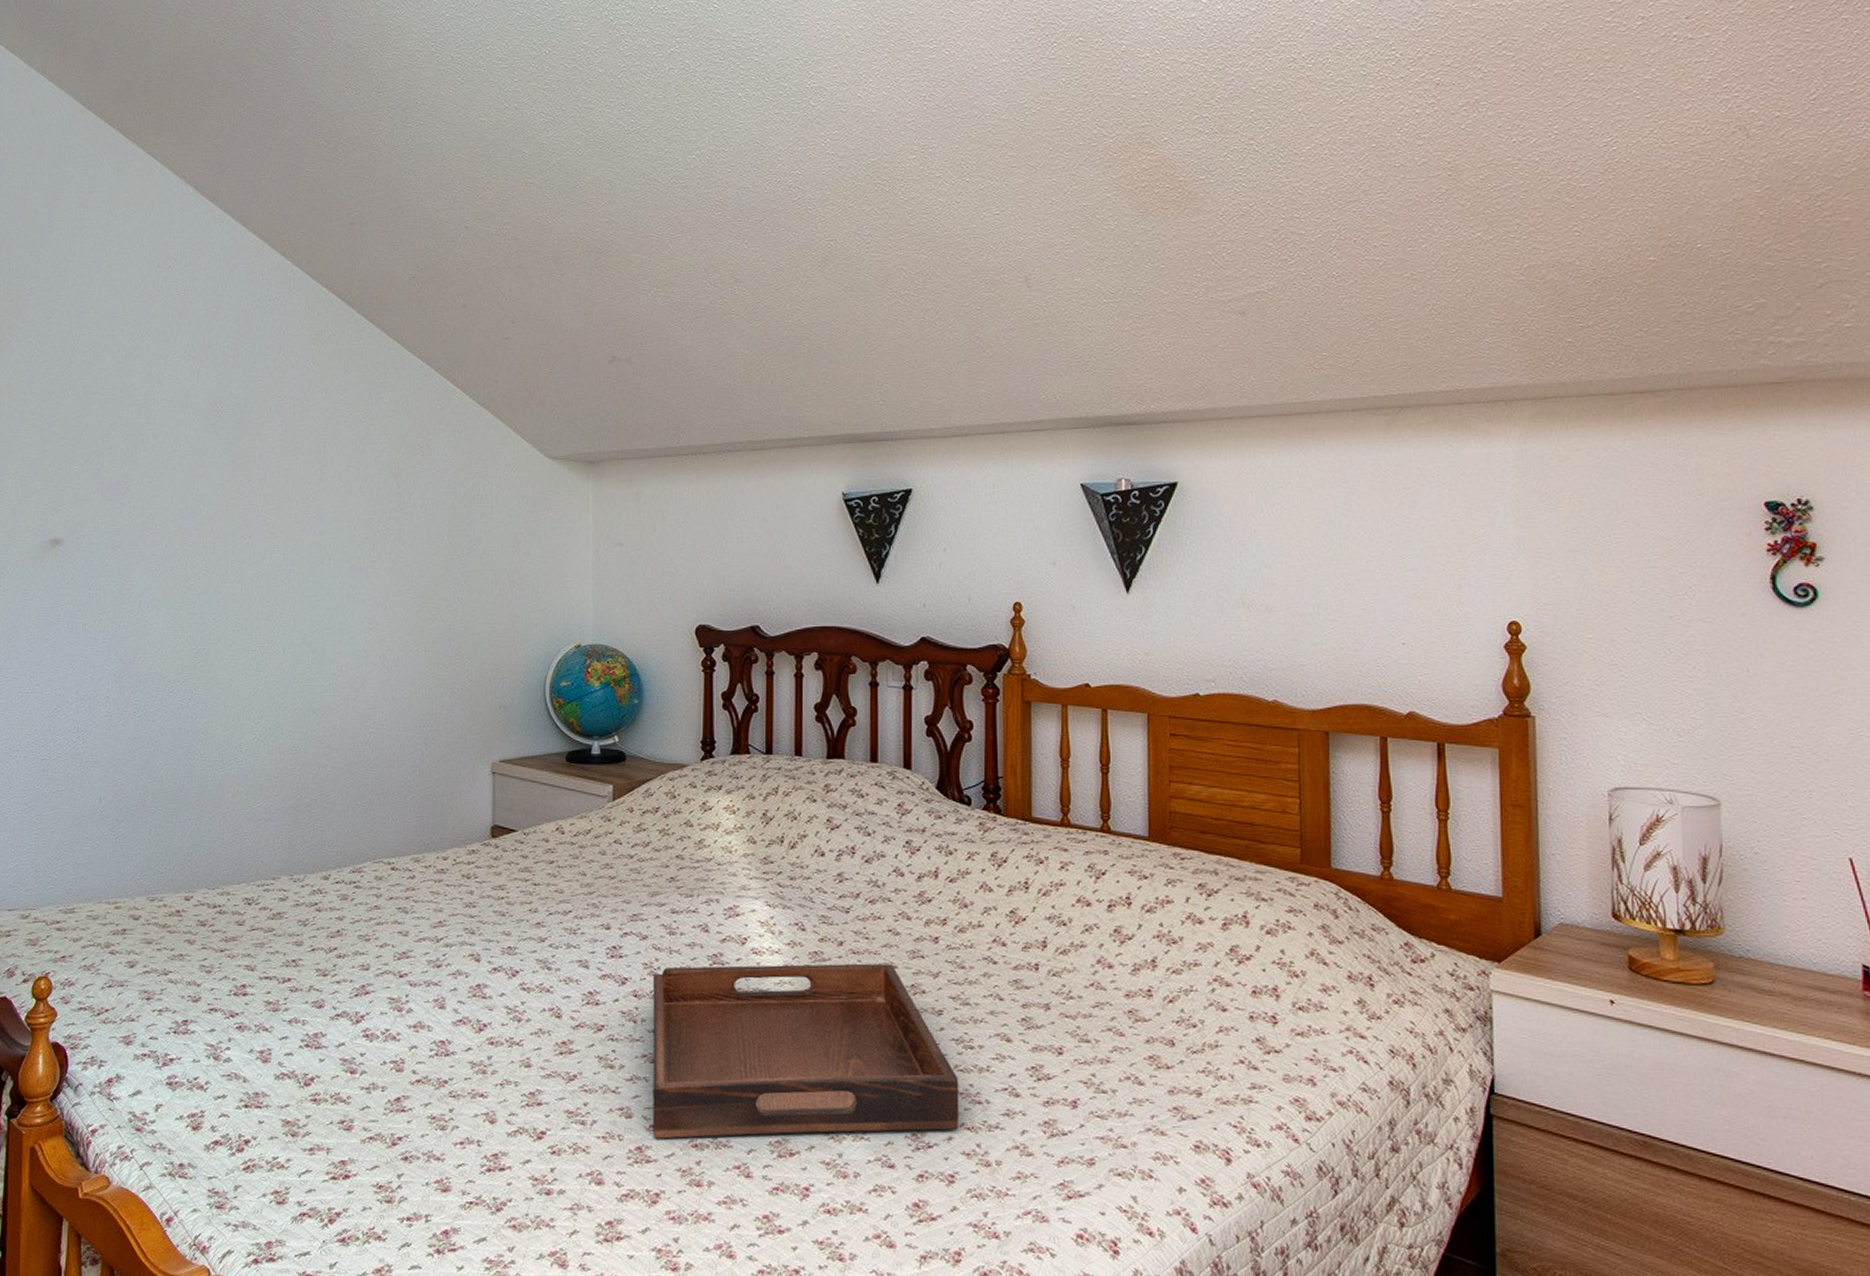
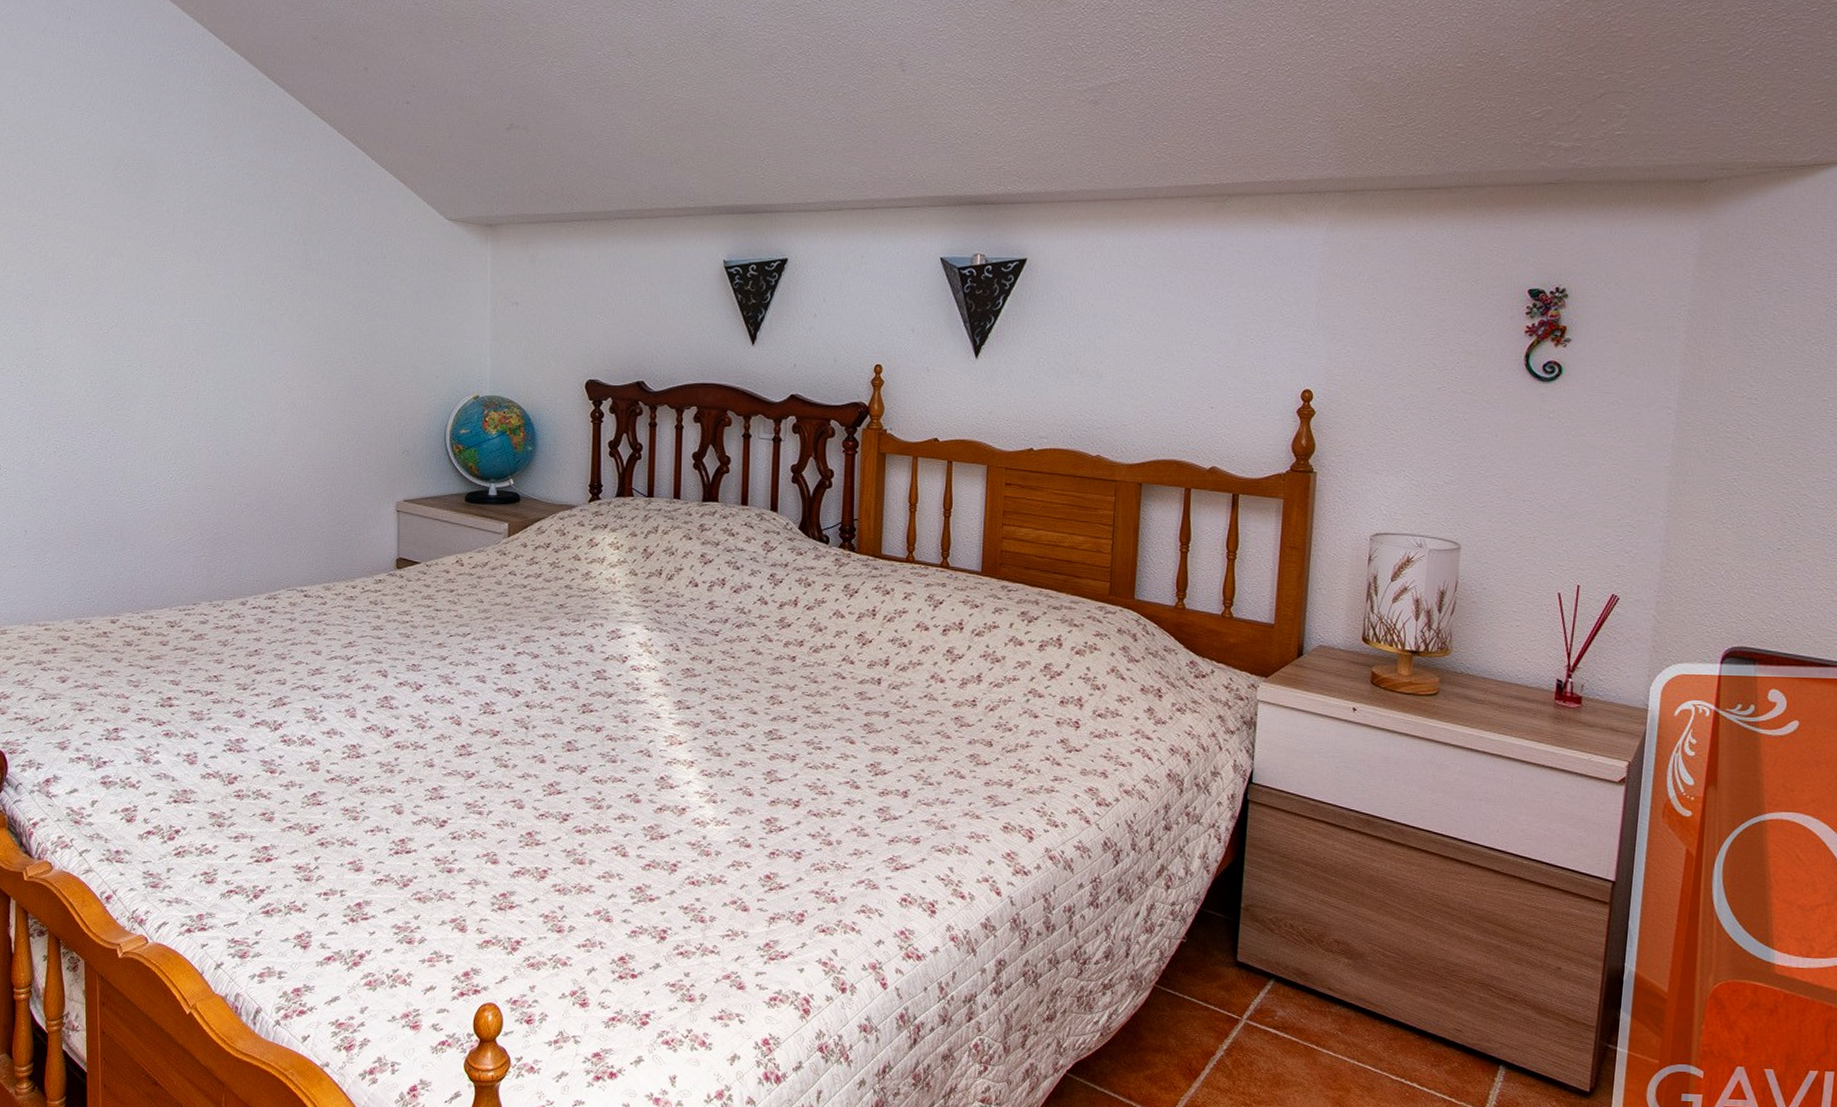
serving tray: present [652,963,960,1139] -> none [542,678,808,826]

